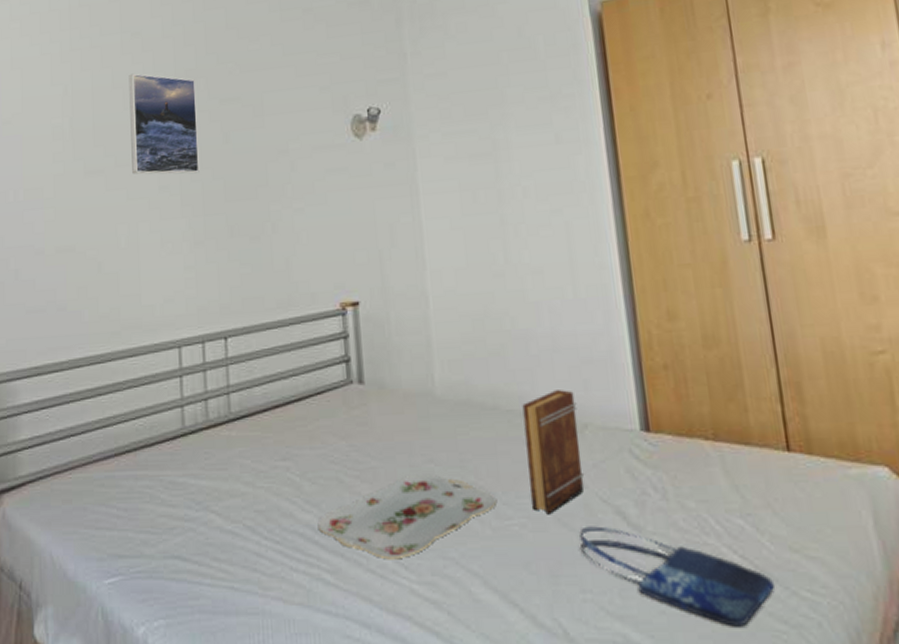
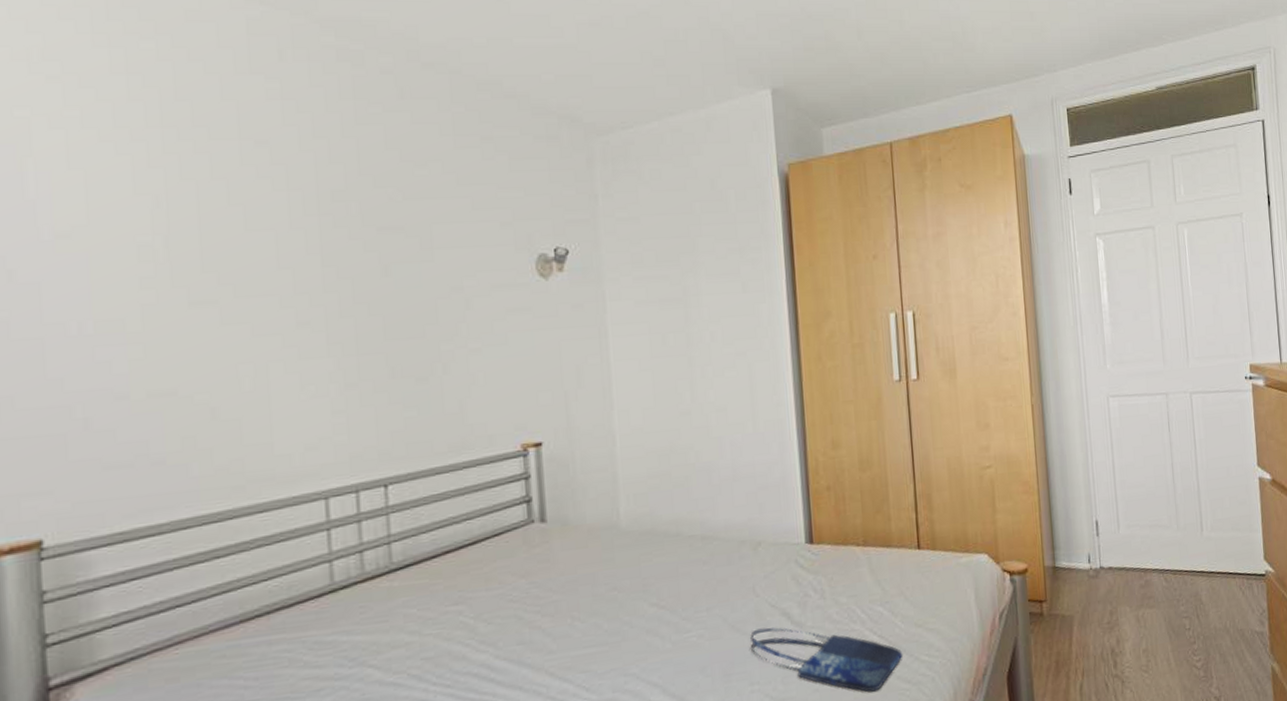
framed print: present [128,73,200,175] -> none [251,189,351,309]
serving tray: present [317,475,497,560] -> none [494,601,678,685]
book: present [522,390,585,515] -> none [703,514,757,624]

